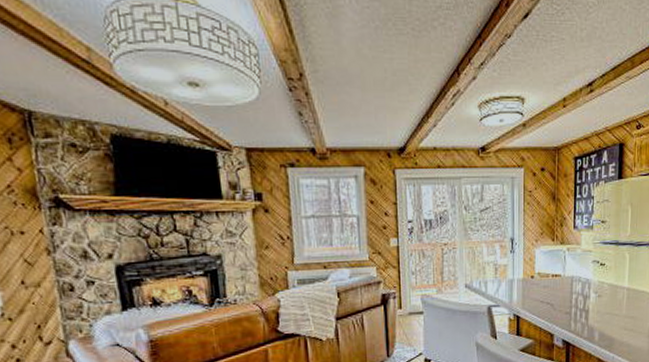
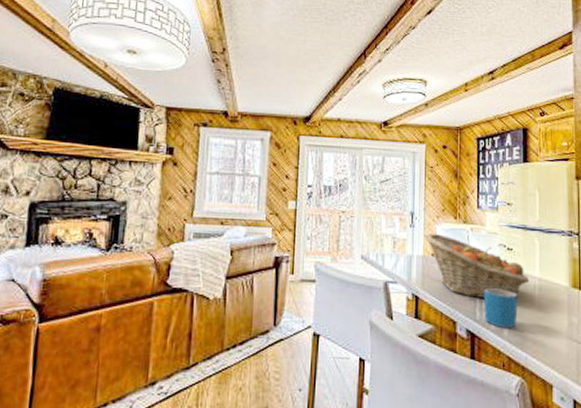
fruit basket: none [524,257,619,312] -> present [425,234,530,298]
mug: none [578,301,608,335] -> present [484,288,518,329]

